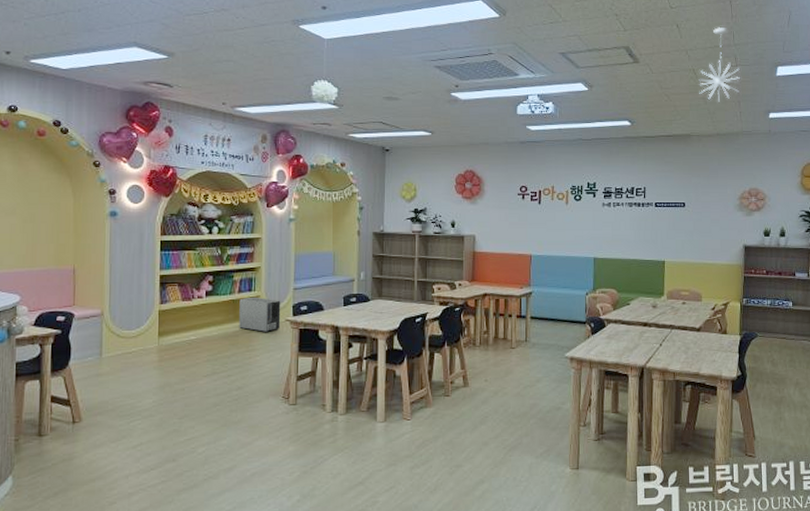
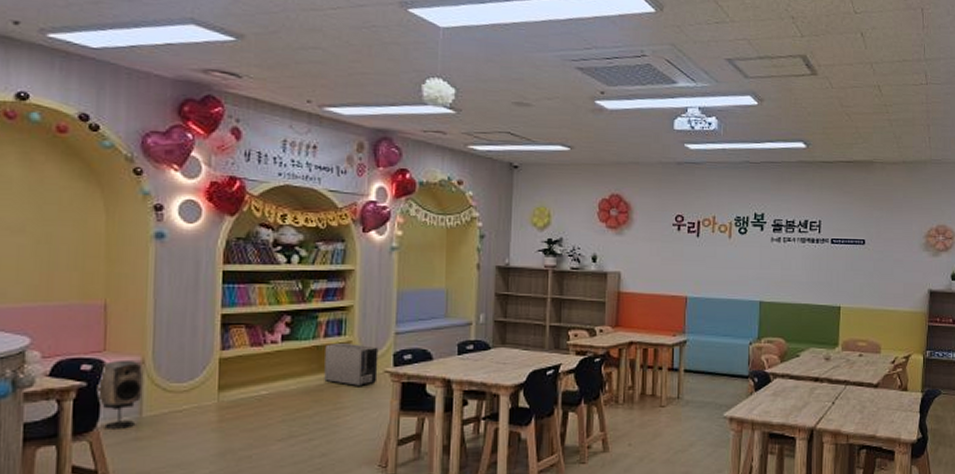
speaker: none [68,313,103,367] -> present [96,361,143,429]
pendant light: present [699,27,741,102] -> none [884,38,931,125]

